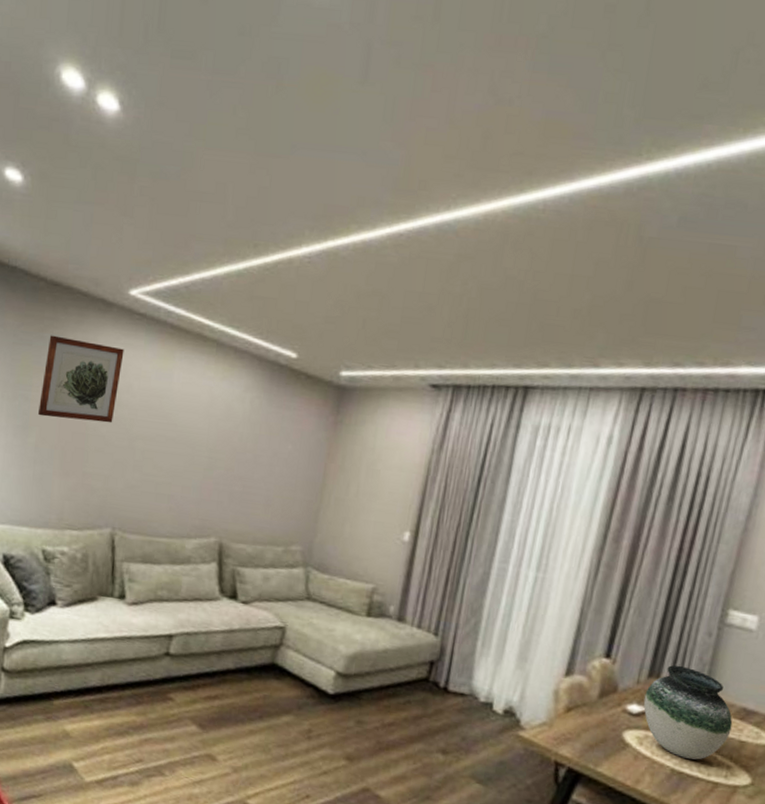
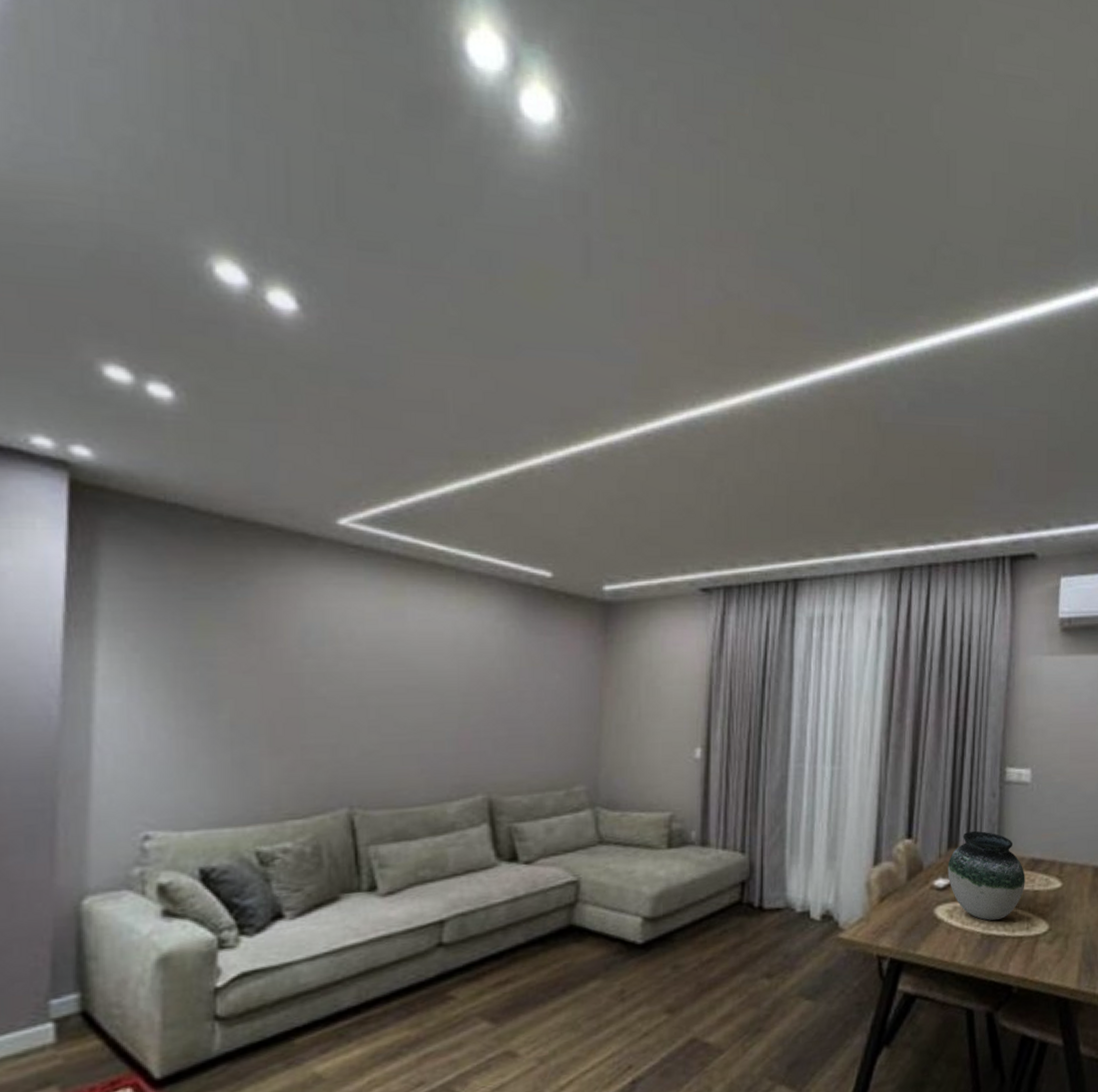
wall art: present [38,335,124,423] -> none [230,583,339,685]

